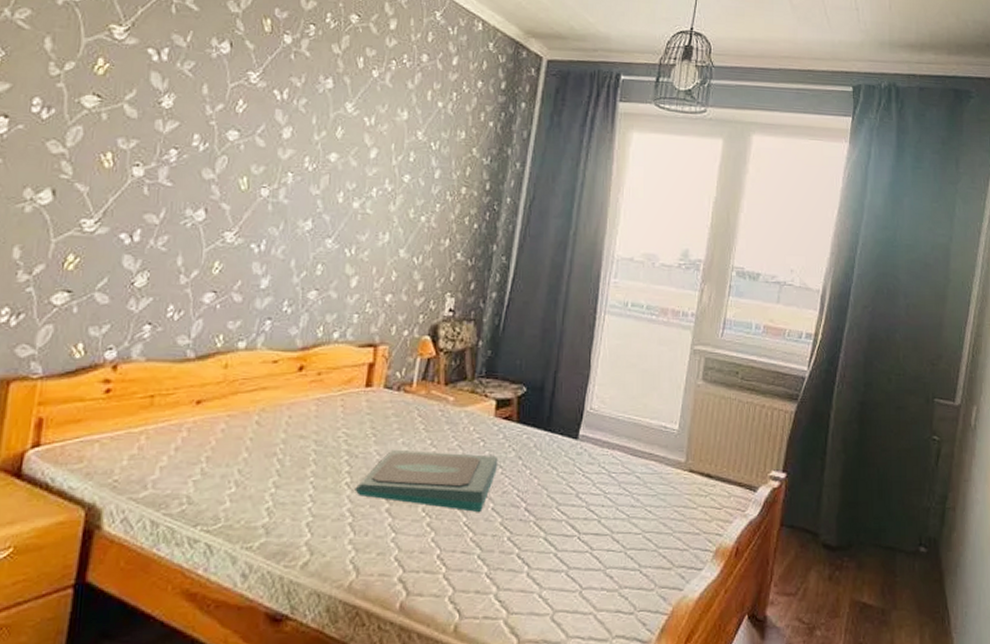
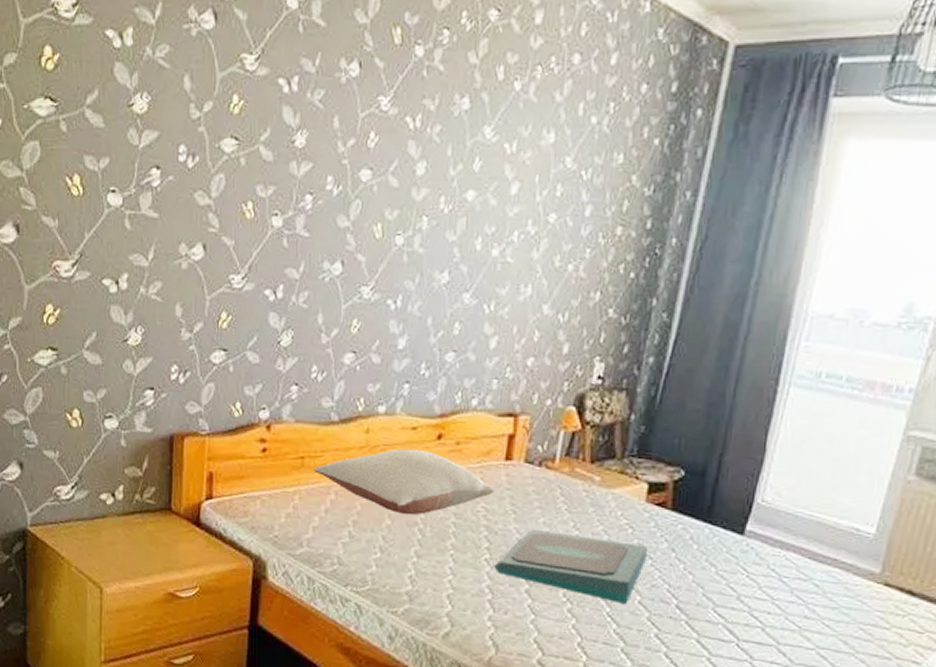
pillow: none [164,381,355,446] -> present [313,448,494,515]

